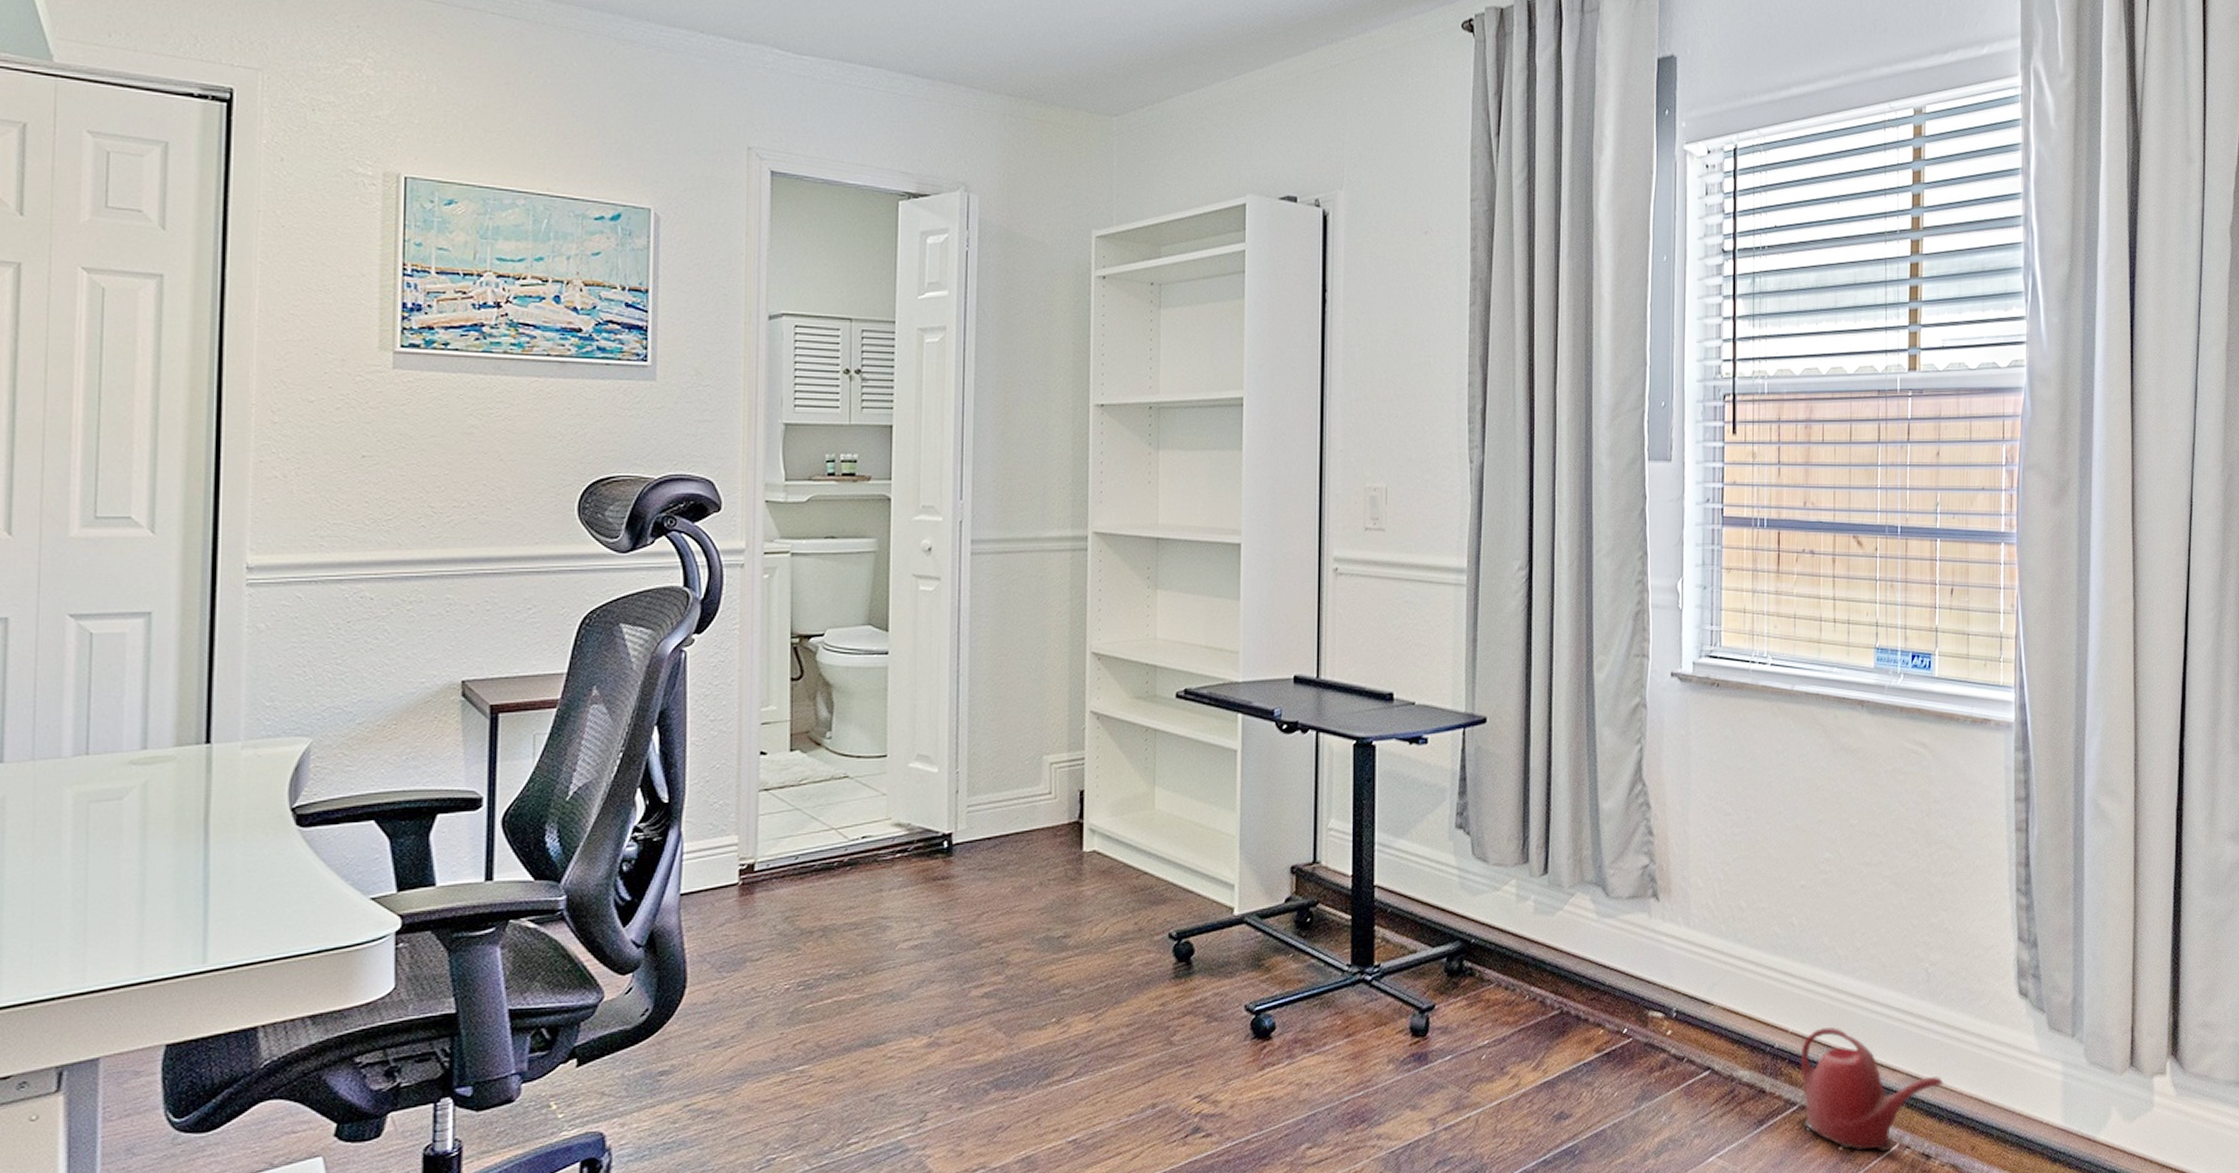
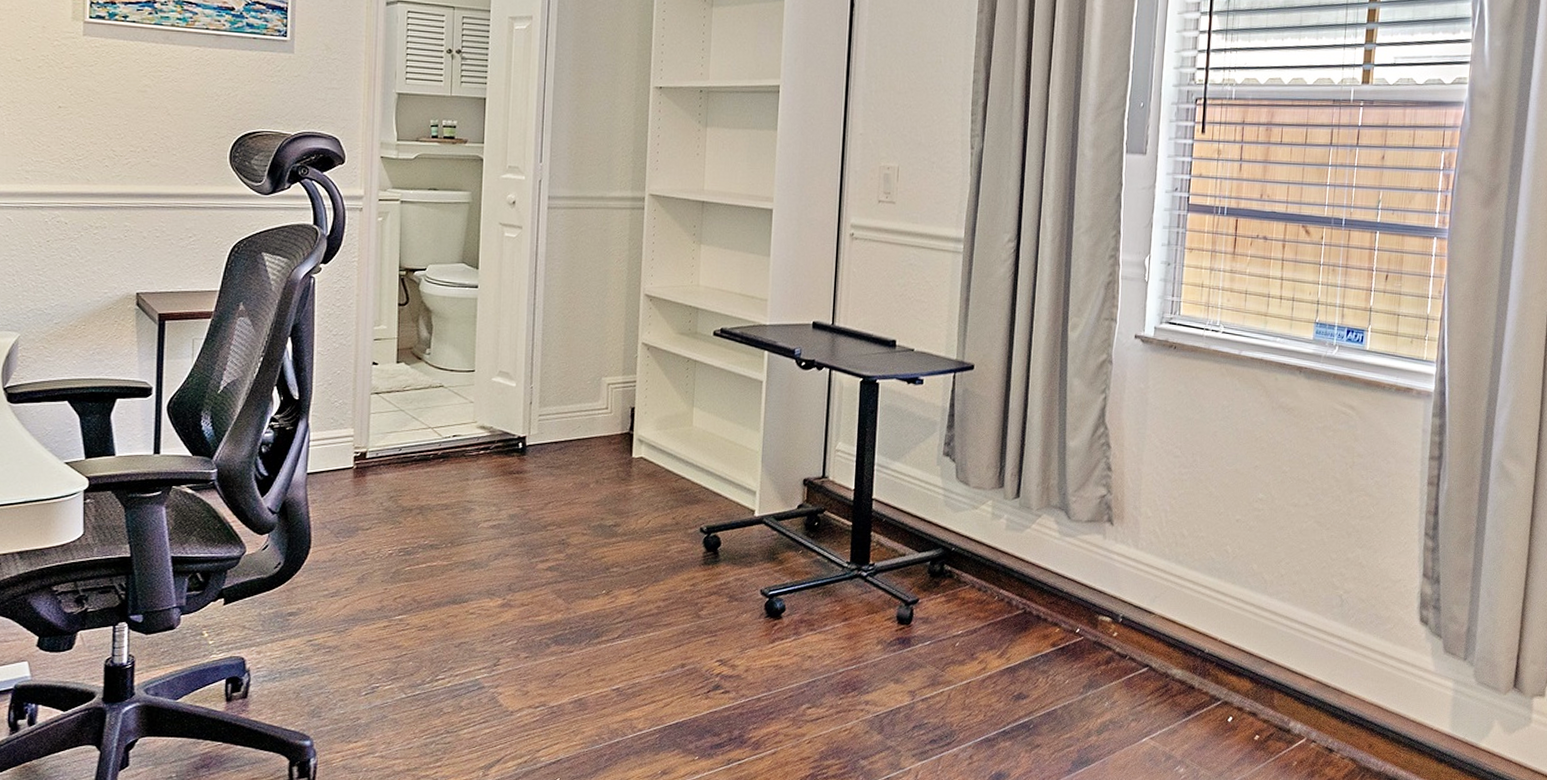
watering can: present [1800,1026,1944,1152] -> none [1225,638,1349,744]

